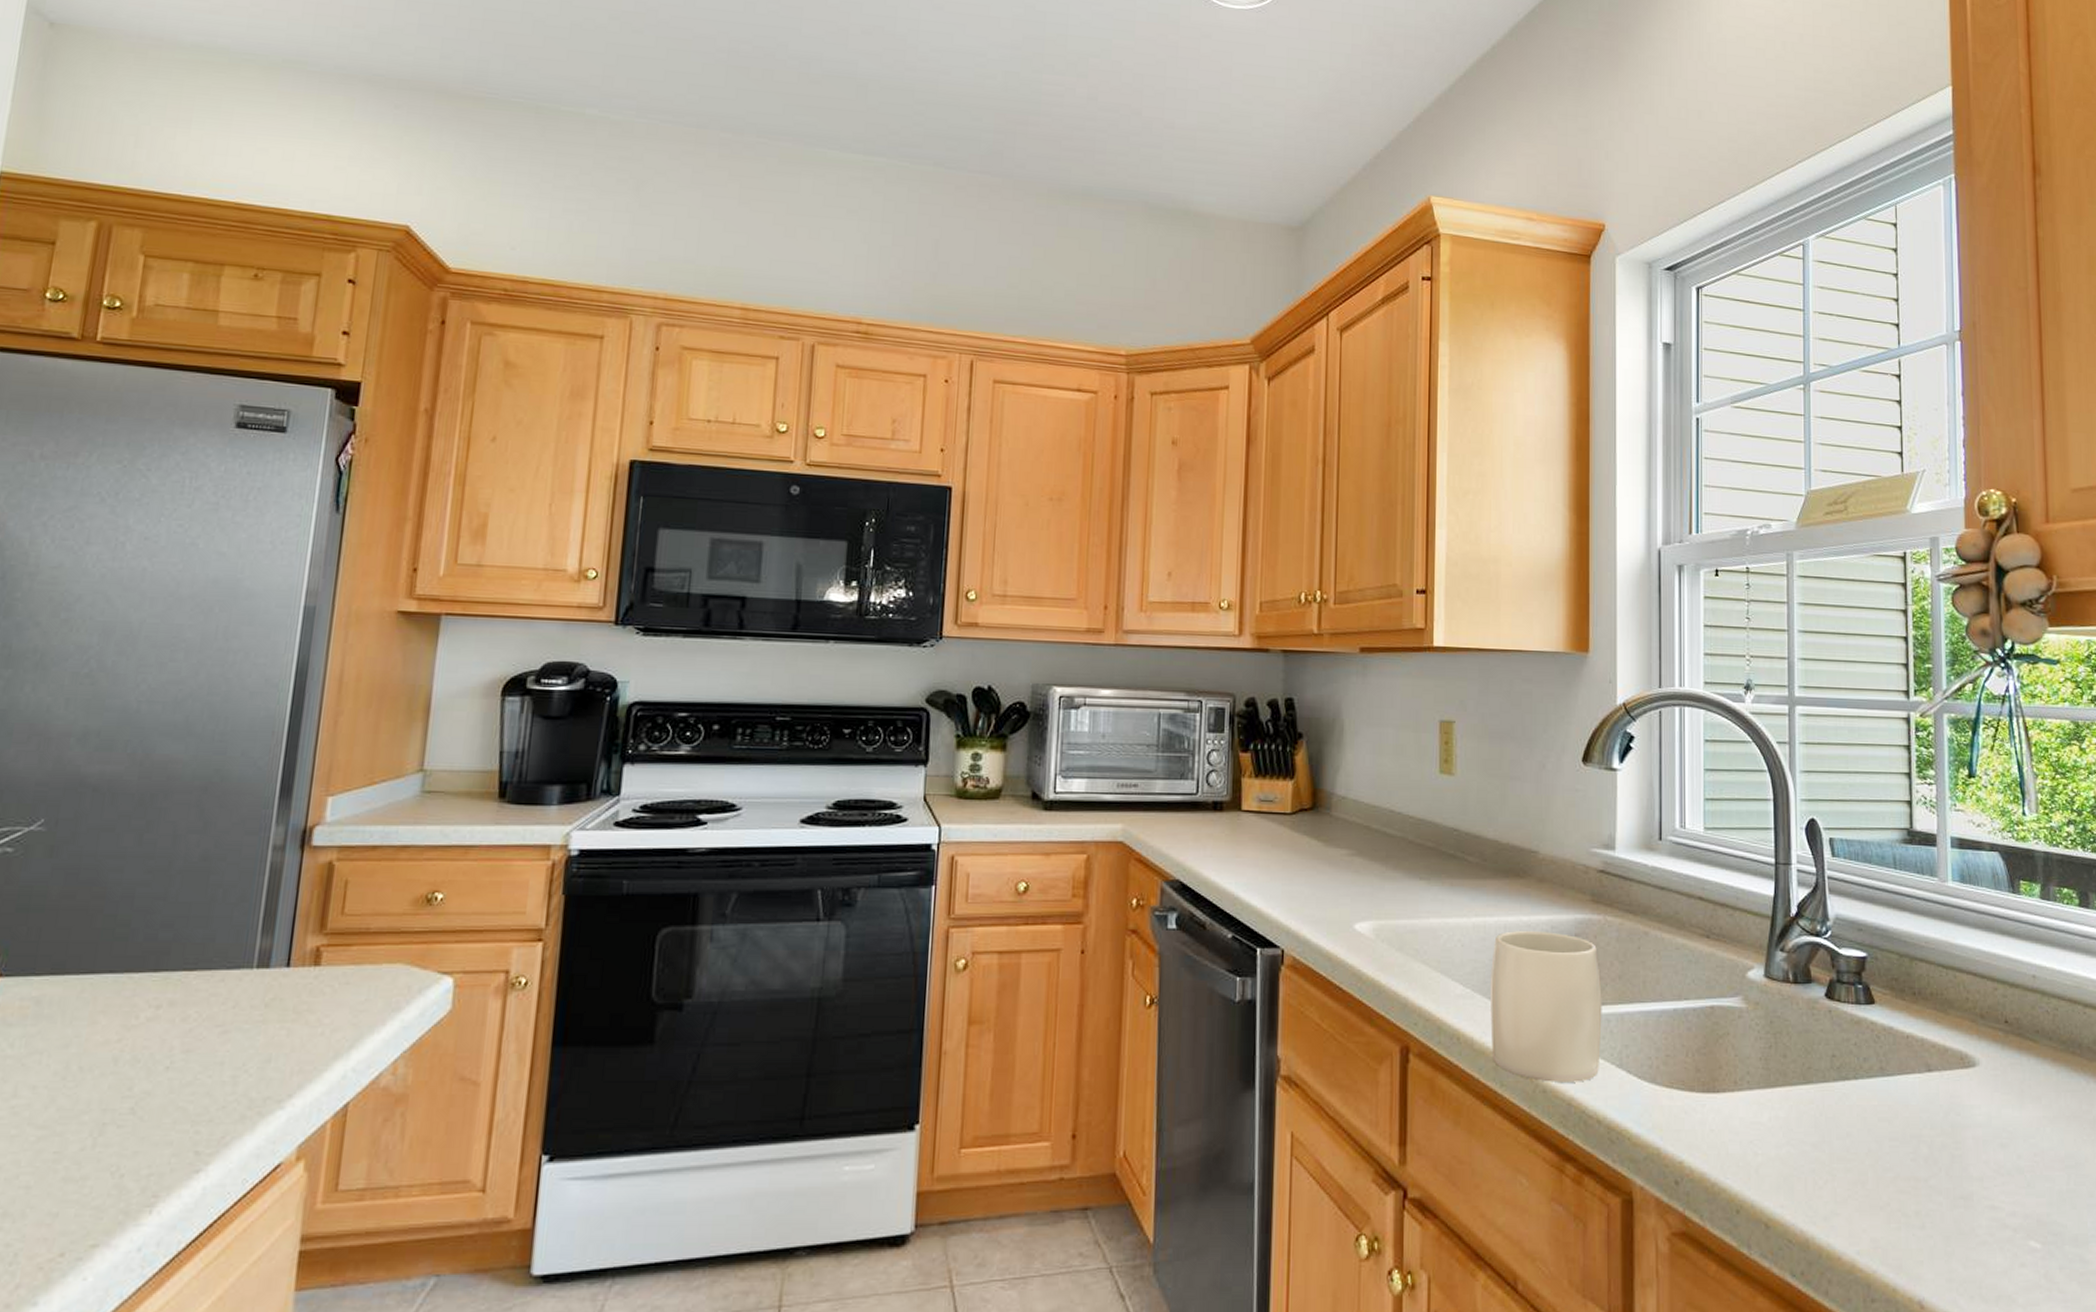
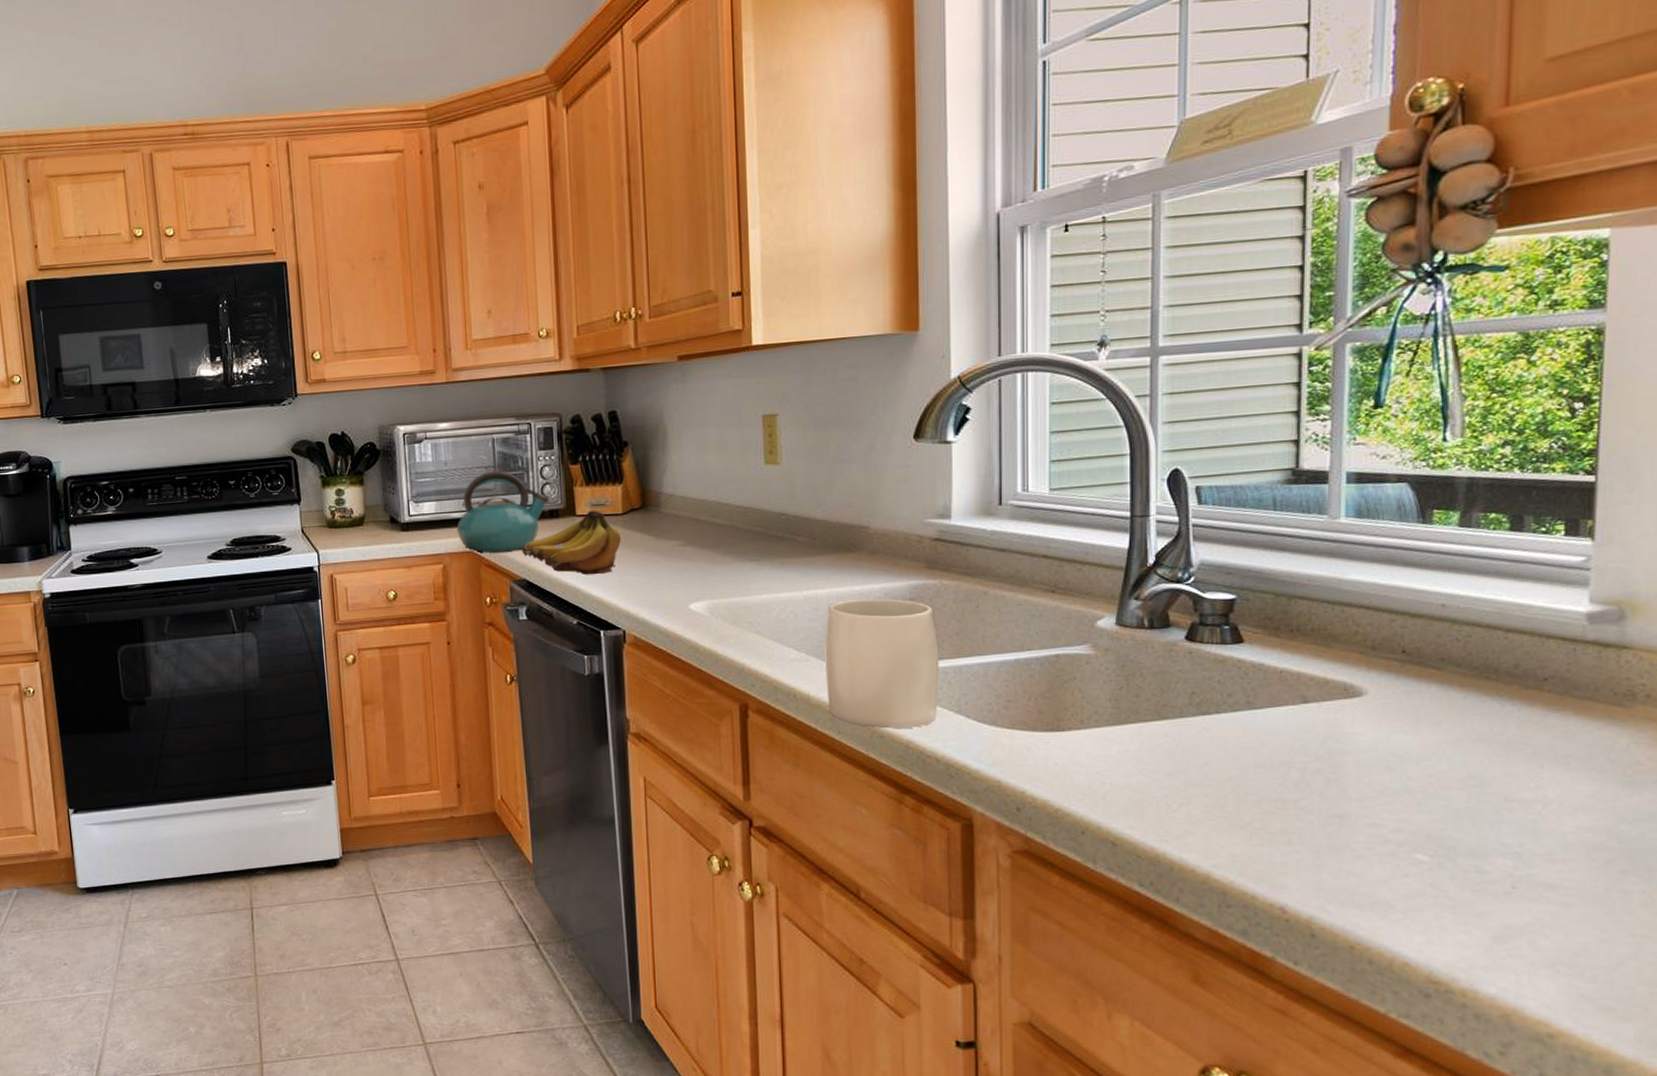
kettle: none [1107,750,1215,845] -> present [456,471,550,552]
fruit: none [1177,806,1287,881] -> present [521,510,621,575]

